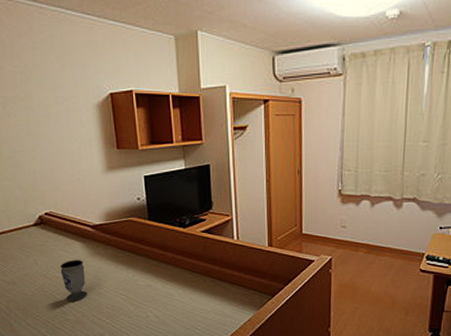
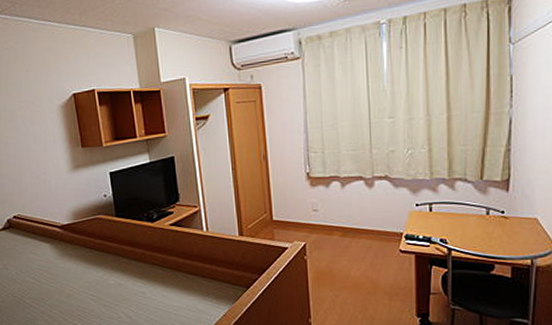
cup: present [60,260,88,301] -> none [29,262,58,306]

